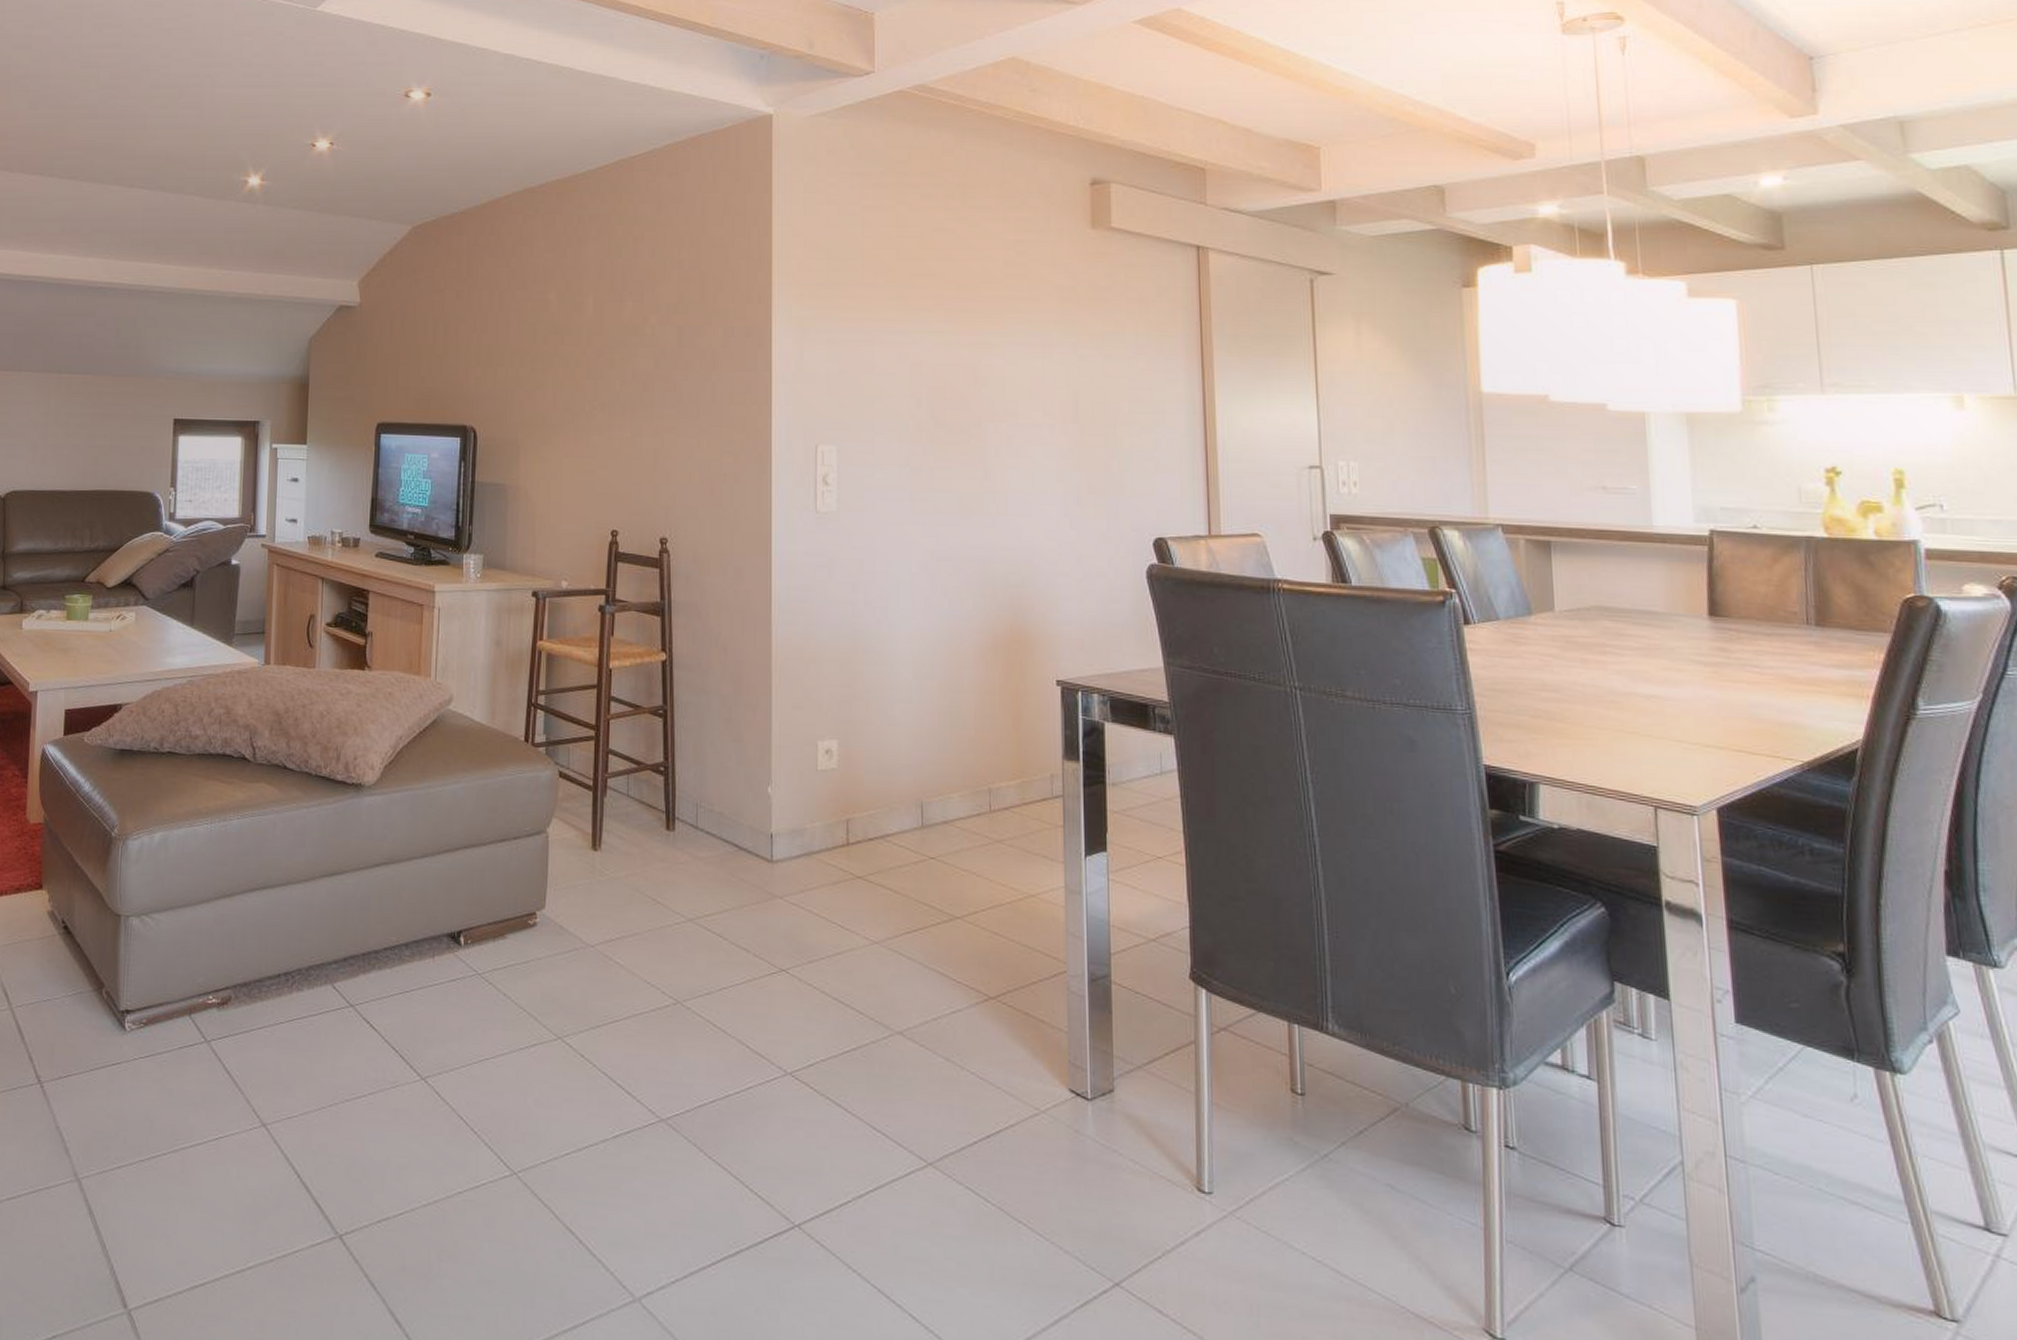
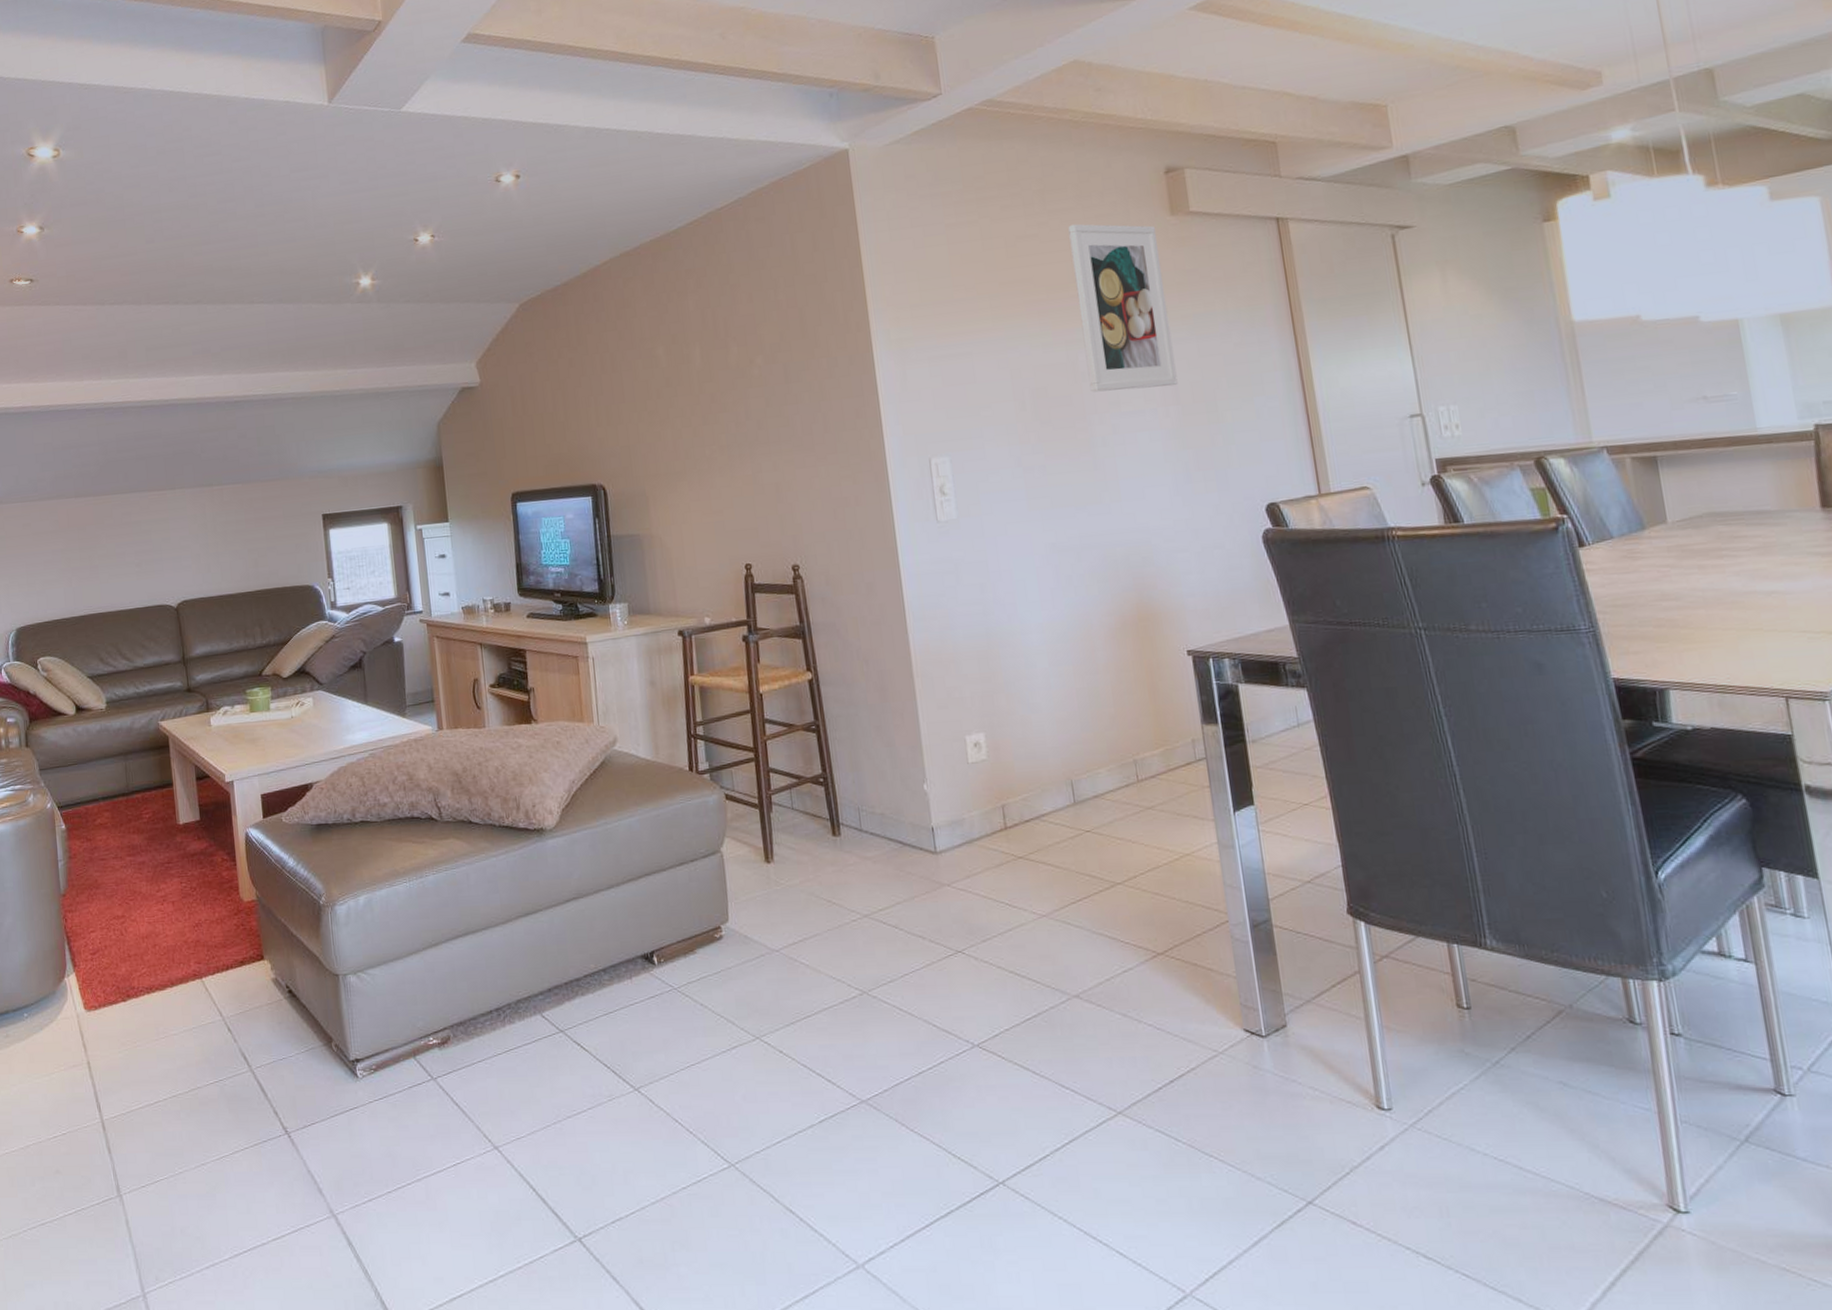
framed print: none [986,224,1079,404] -> present [1068,224,1178,393]

